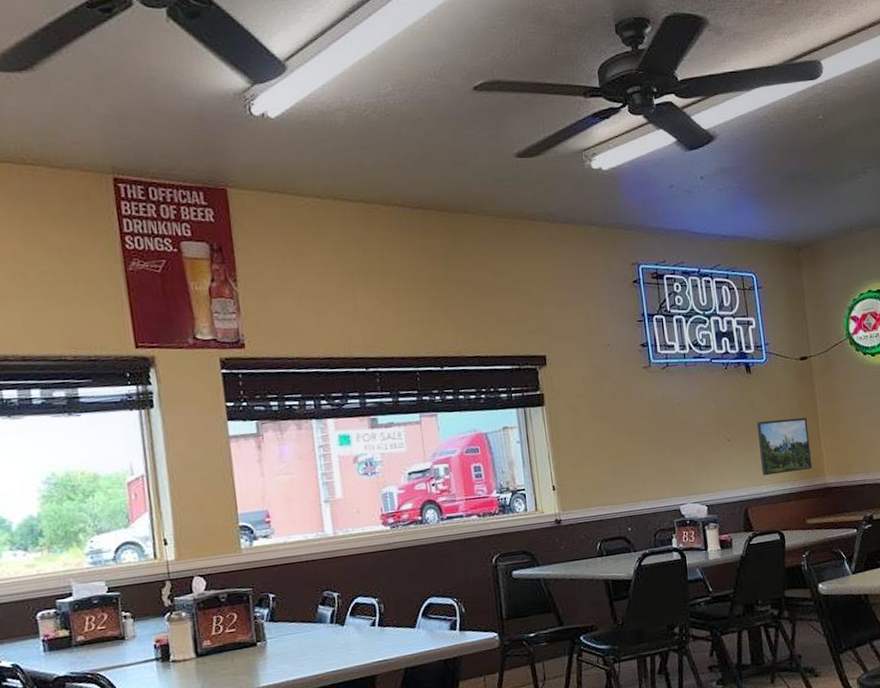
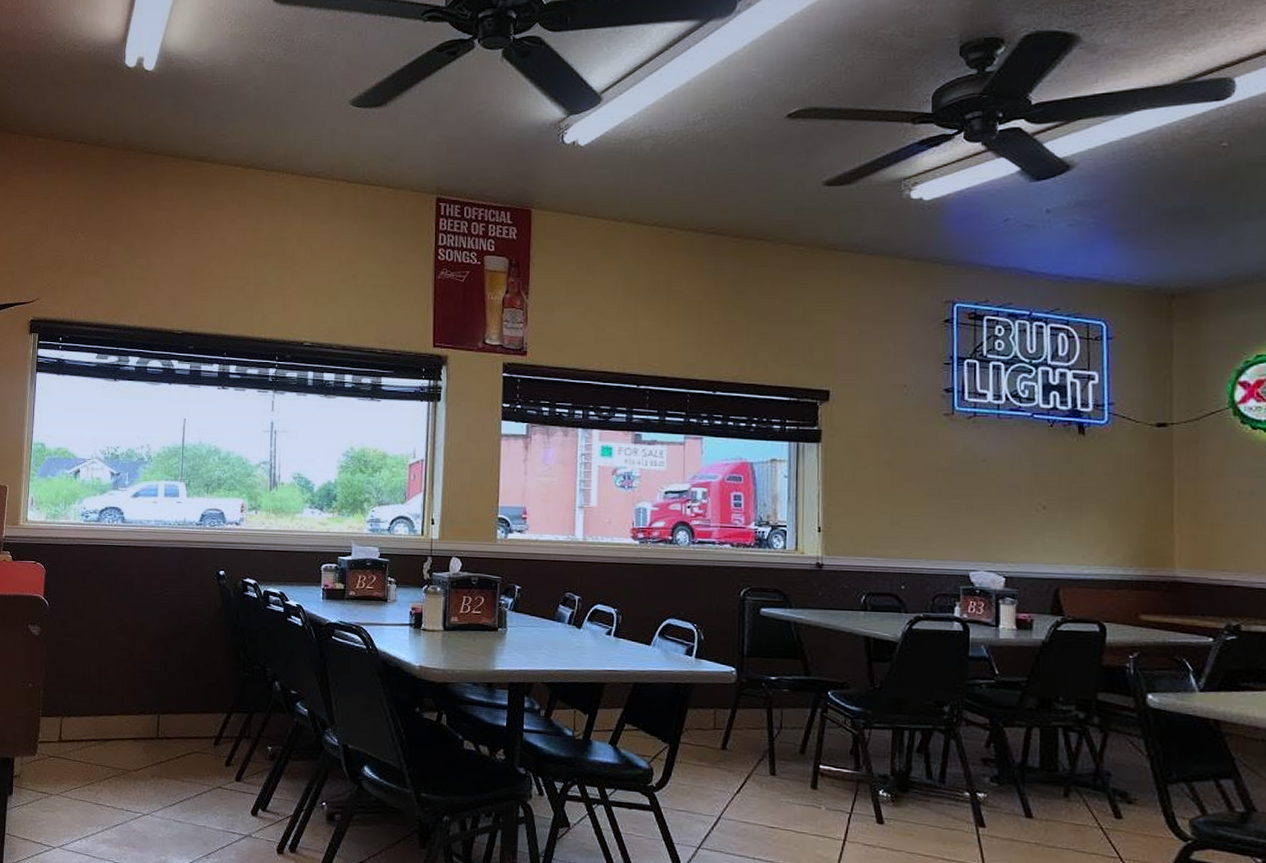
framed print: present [757,417,813,476] -> none [1084,492,1158,556]

